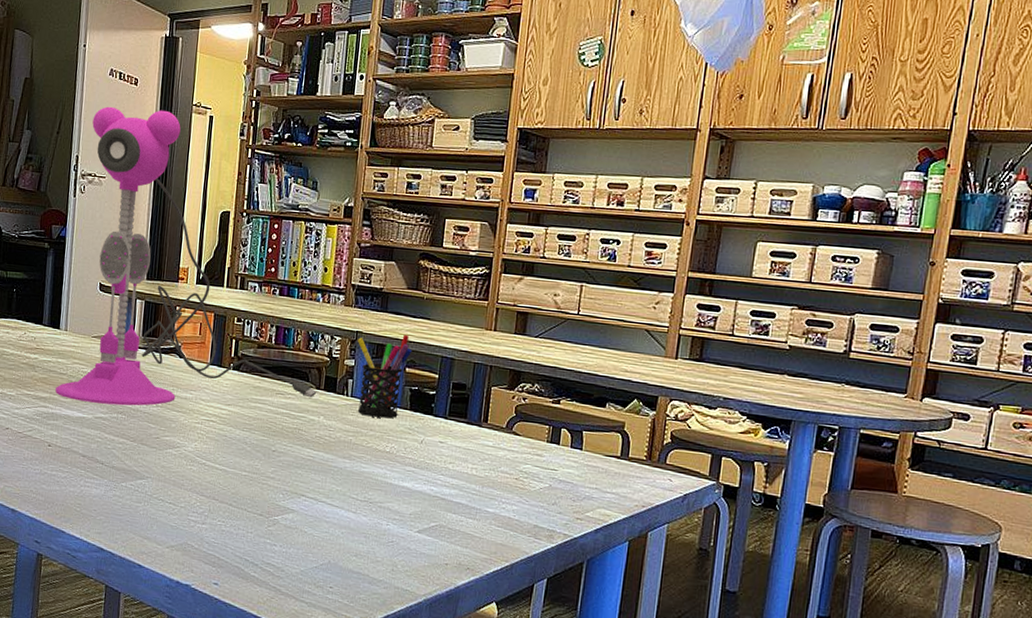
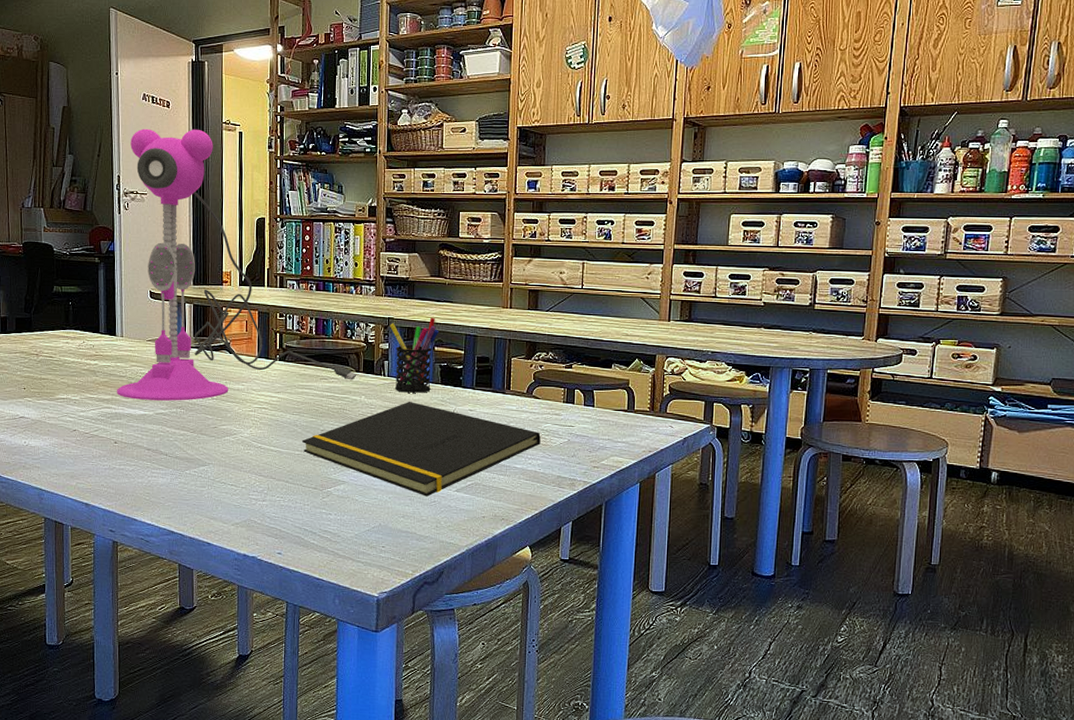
notepad: none [250,427,519,536] -> present [301,402,541,497]

